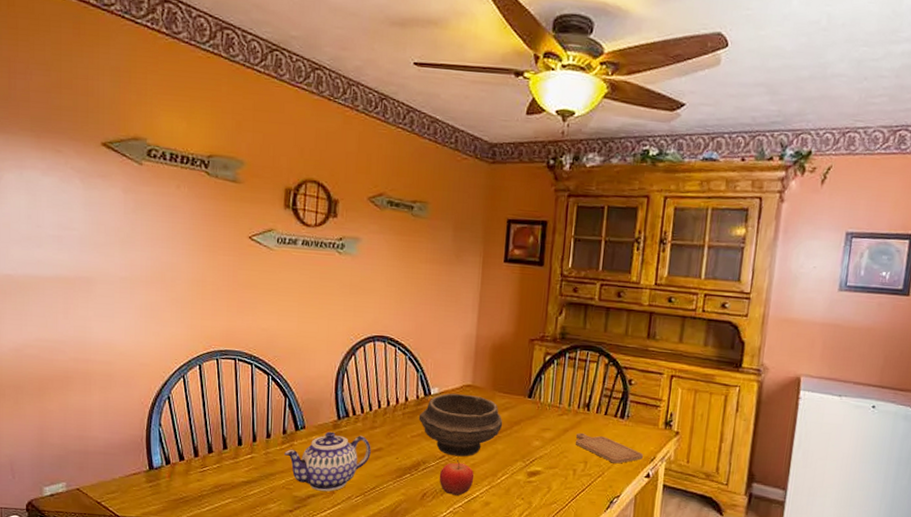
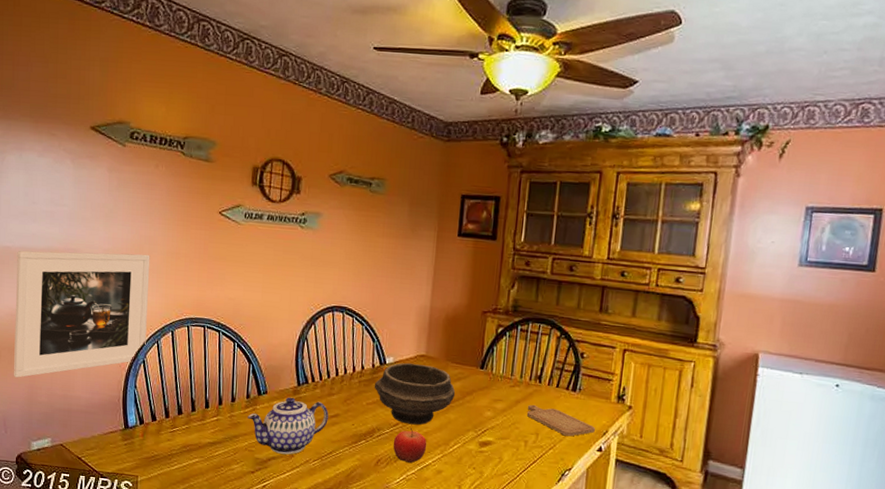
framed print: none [20,279,173,418] -> present [13,251,150,378]

